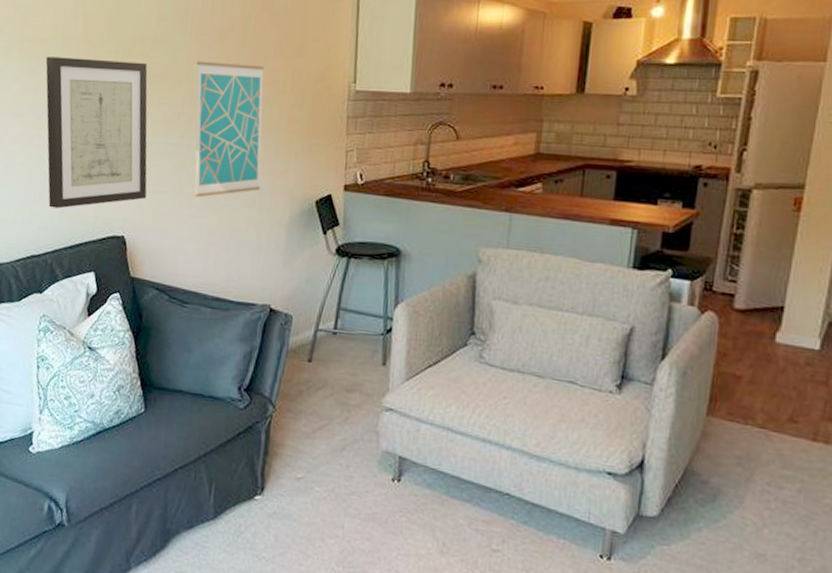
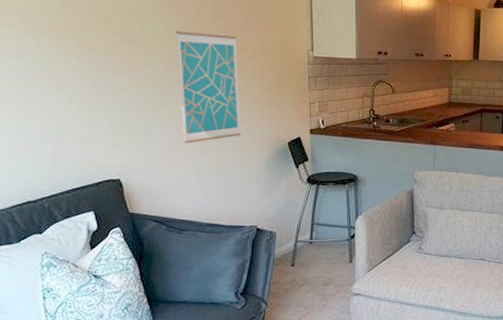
wall art: present [45,57,148,209] -> none [25,24,139,159]

